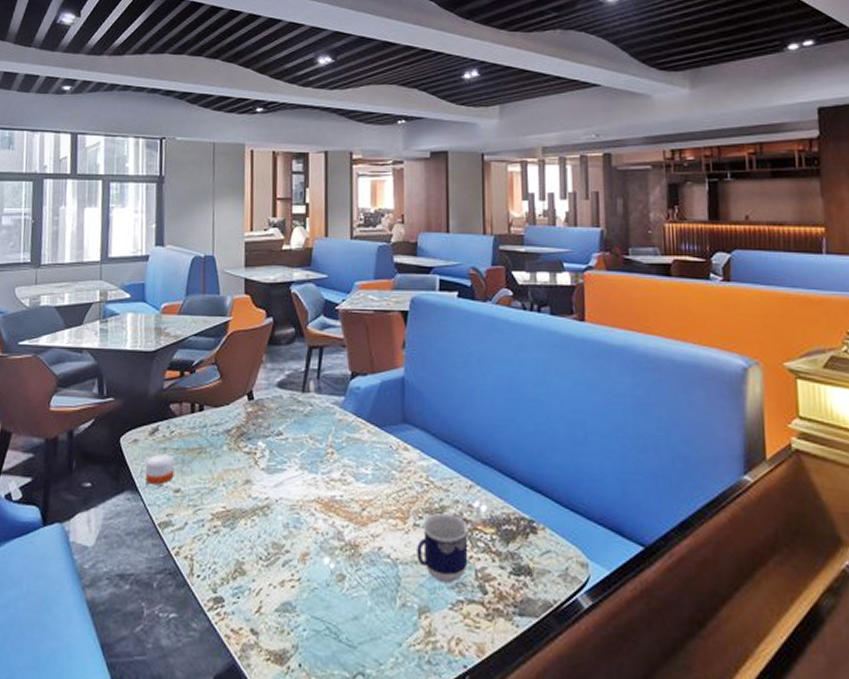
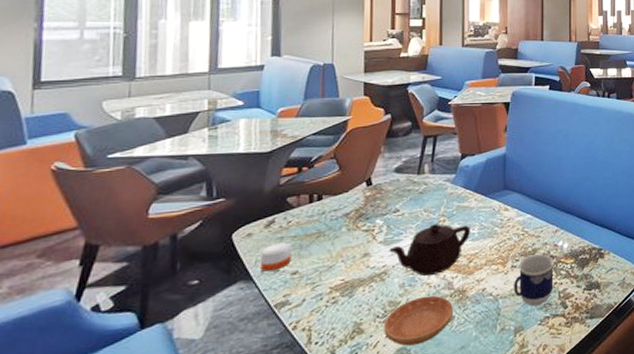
saucer: none [267,543,344,603] -> present [384,295,453,346]
teapot: none [272,455,363,520] -> present [389,224,470,276]

